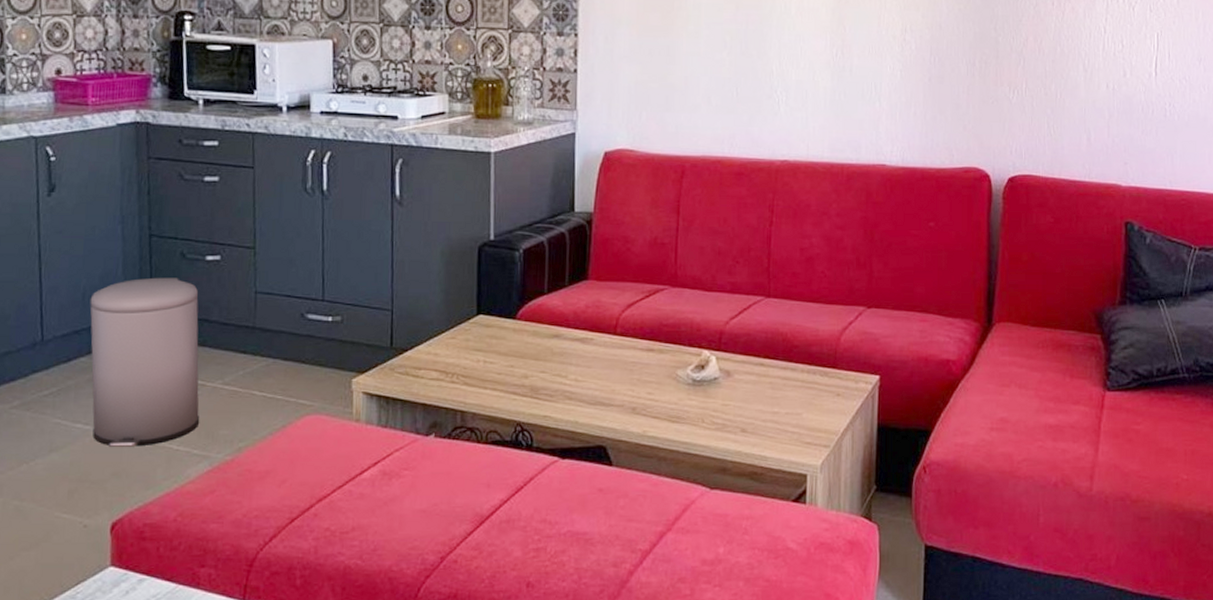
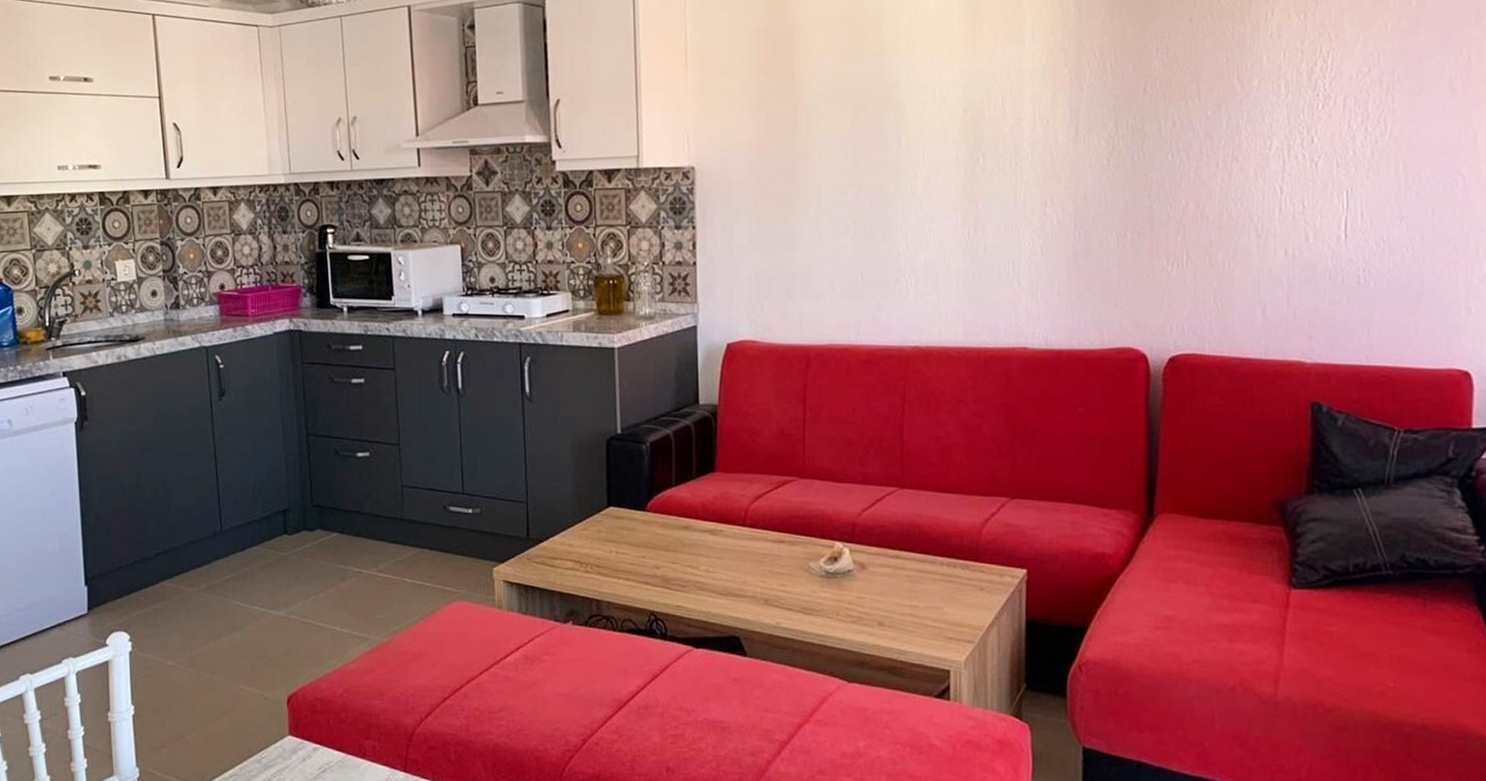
pedal bin: present [90,277,199,448] -> none [259,473,358,629]

